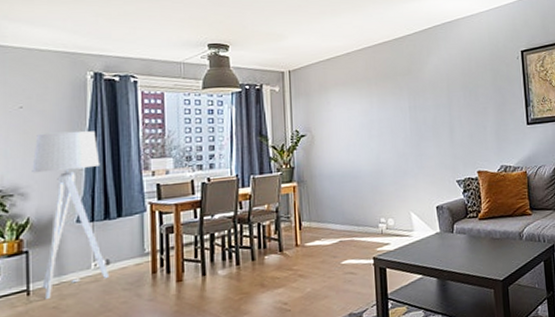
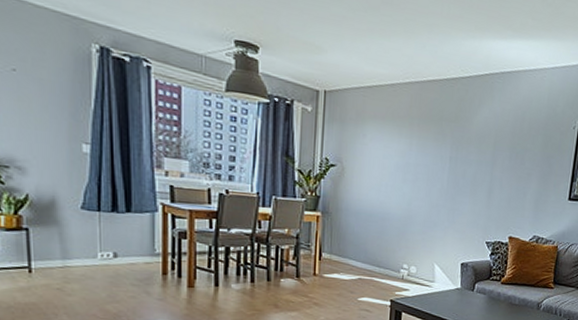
floor lamp: present [32,131,110,300] -> none [29,104,118,281]

